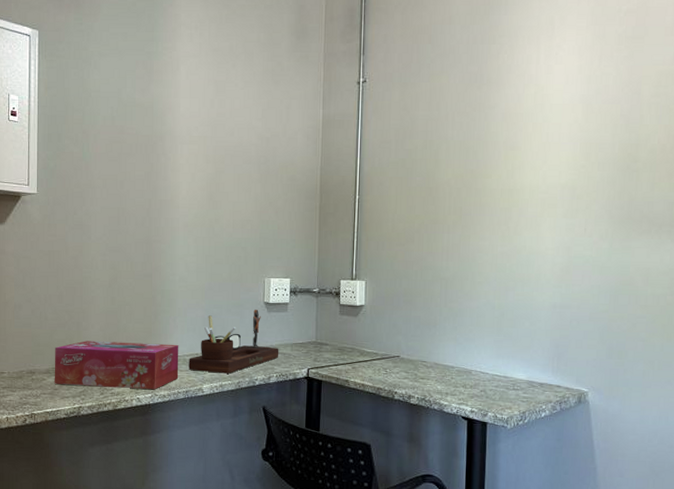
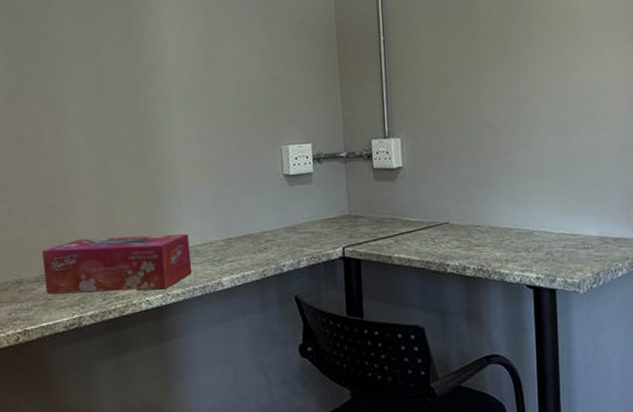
desk organizer: present [189,309,279,374] -> none [202,183,308,263]

